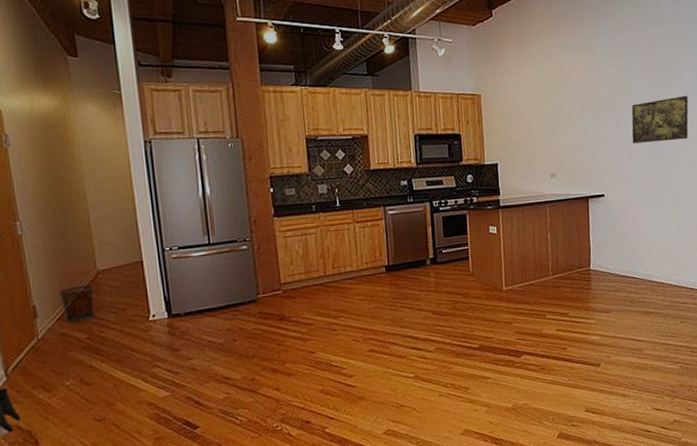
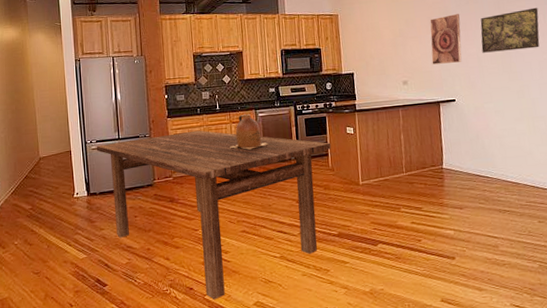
trash can: present [57,284,96,323] -> none [12,168,37,197]
dining table: none [178,232,472,432] -> present [96,130,331,300]
ceramic jug: none [353,211,401,255] -> present [230,113,269,150]
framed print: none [580,99,612,155] -> present [430,14,462,65]

